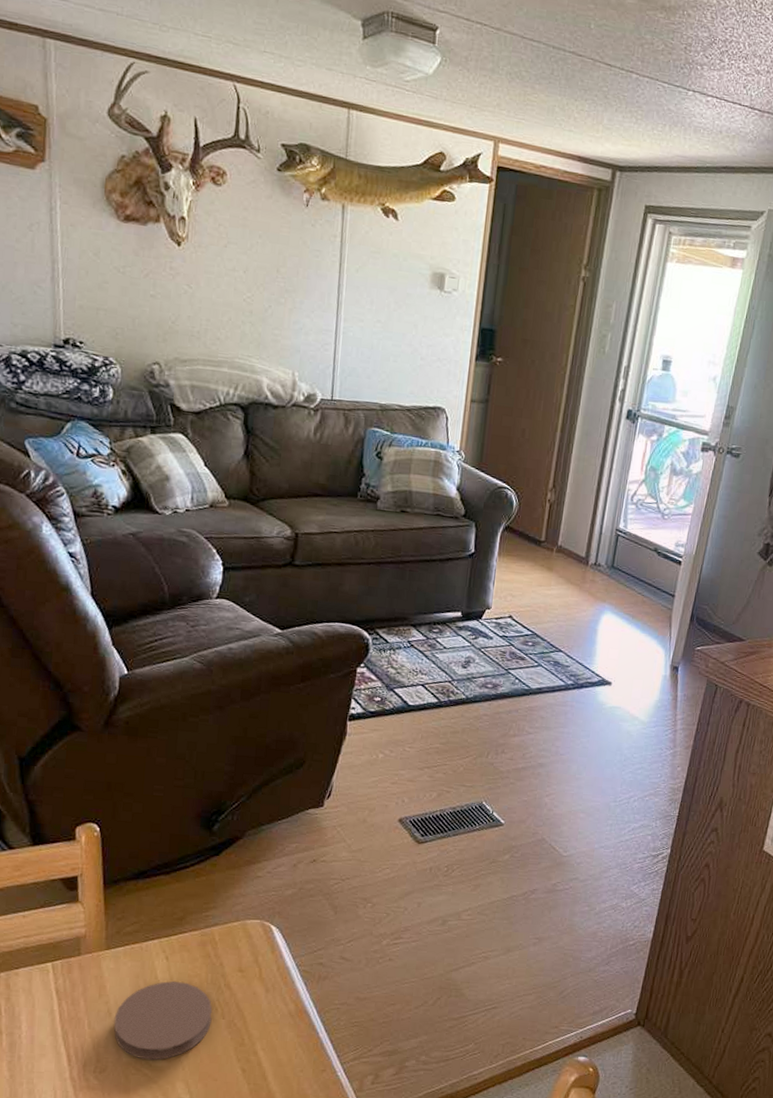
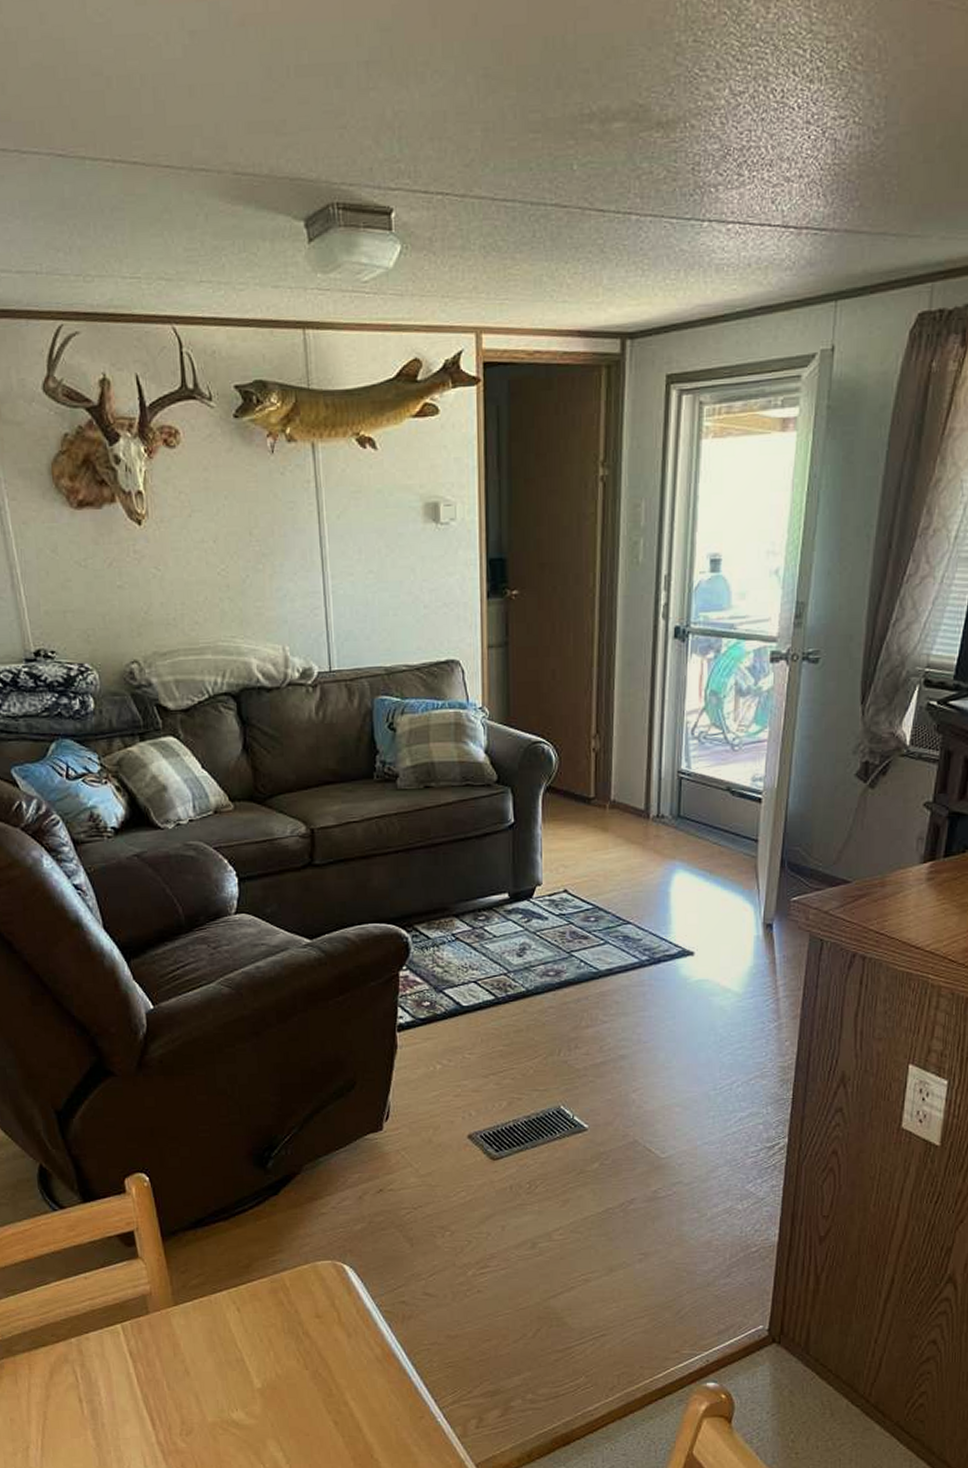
coaster: present [114,981,213,1060] -> none [193,1334,295,1418]

